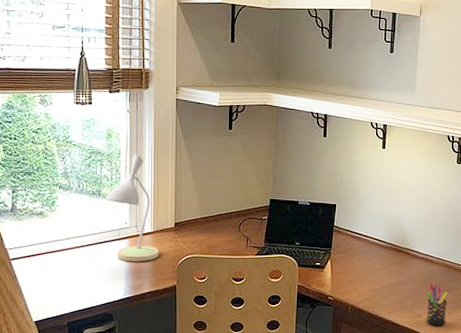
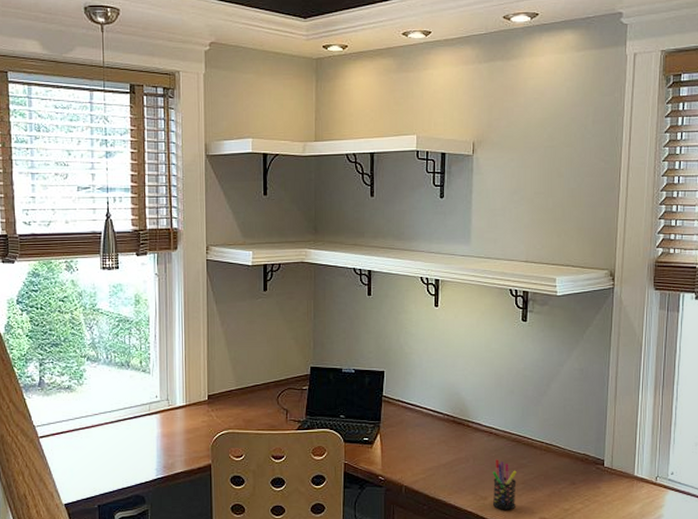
desk lamp: present [105,154,159,262] -> none [134,321,192,439]

